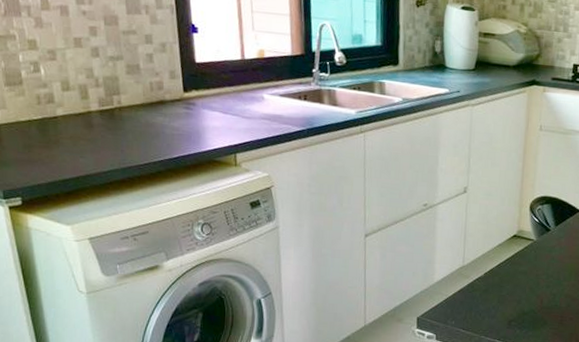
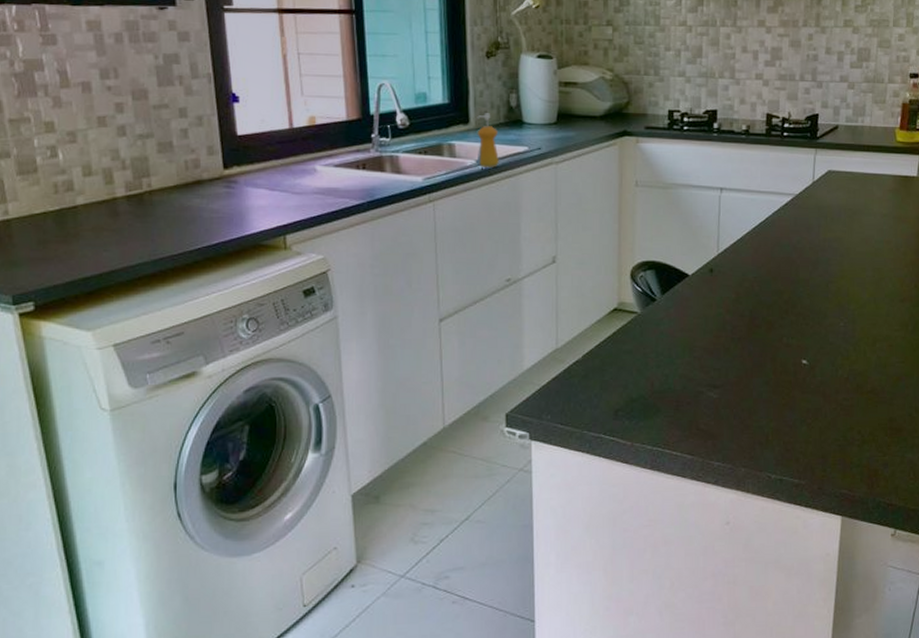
soap dispenser: none [403,56,423,106] -> present [476,113,499,168]

